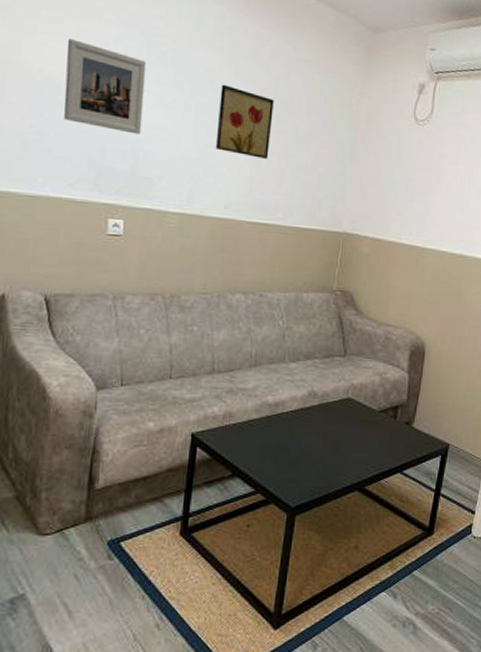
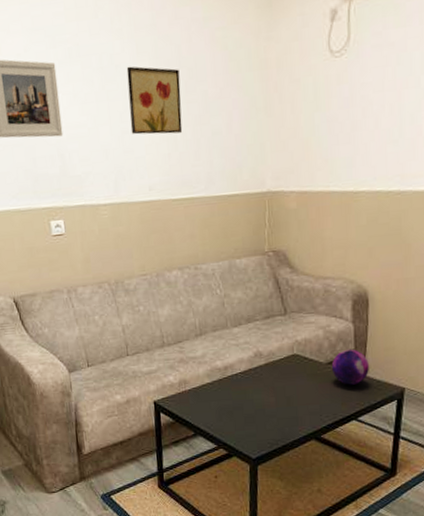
decorative orb: none [383,399,419,436] -> present [331,349,369,385]

